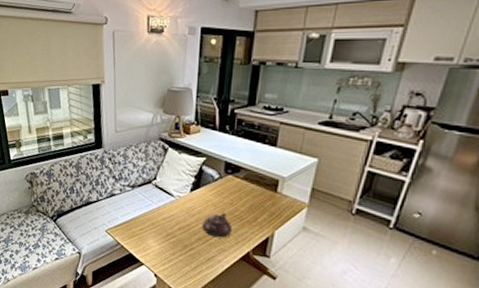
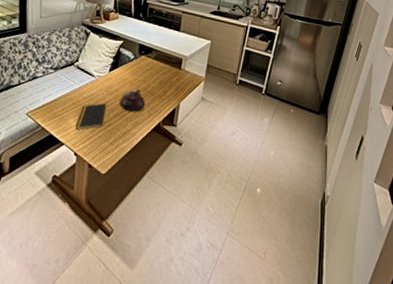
notepad: none [154,225,188,251] -> present [75,103,107,129]

